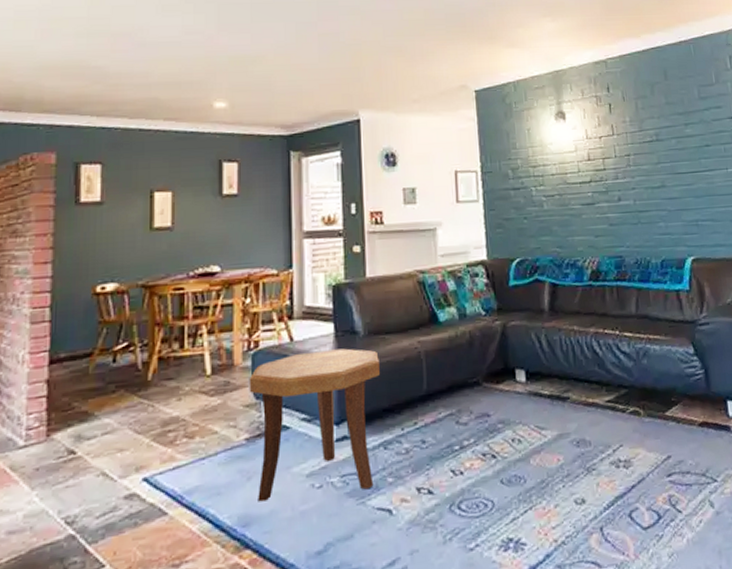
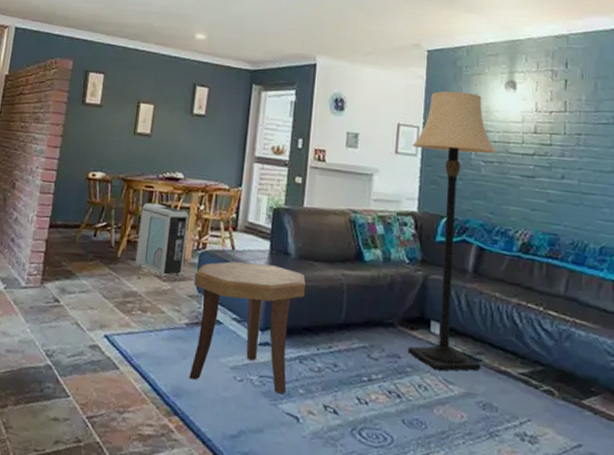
air purifier: none [172,306,233,392] -> present [135,202,189,277]
lamp: none [472,128,570,420] -> present [408,91,497,371]

